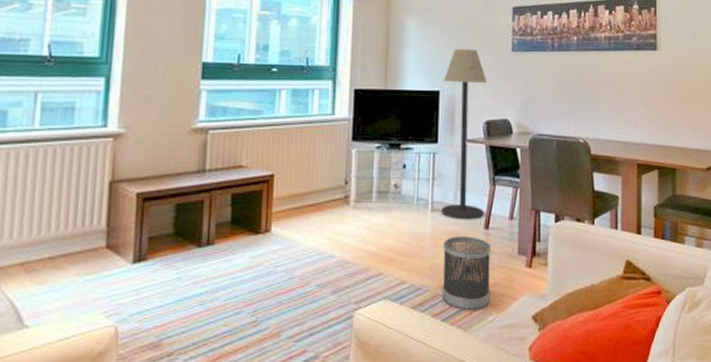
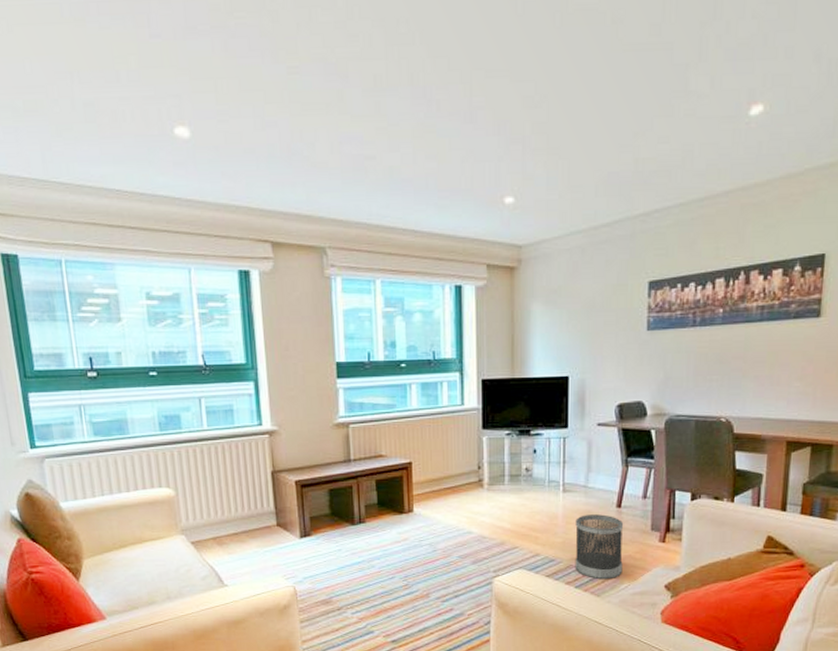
floor lamp: present [441,48,487,220] -> none [572,330,619,500]

